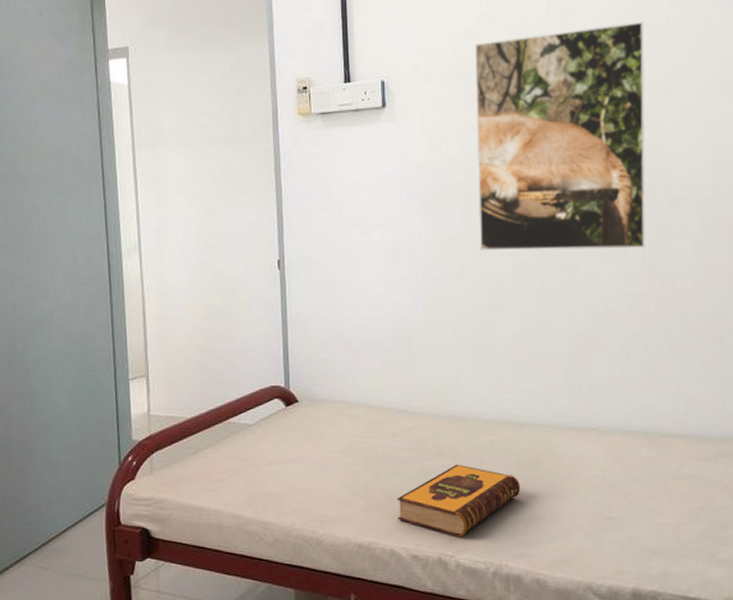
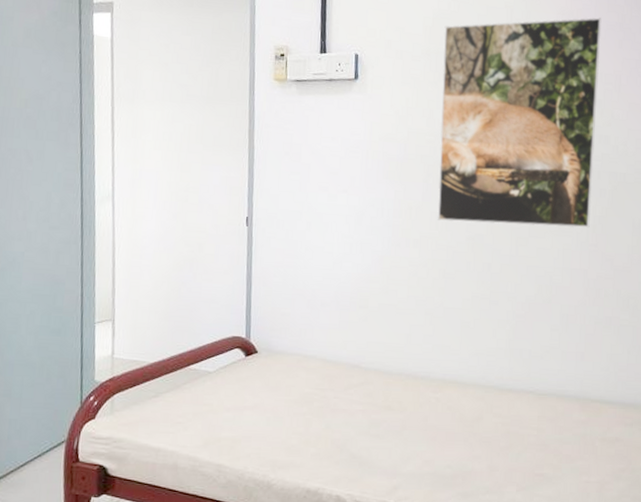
hardback book: present [397,464,521,538] -> none [345,418,462,487]

